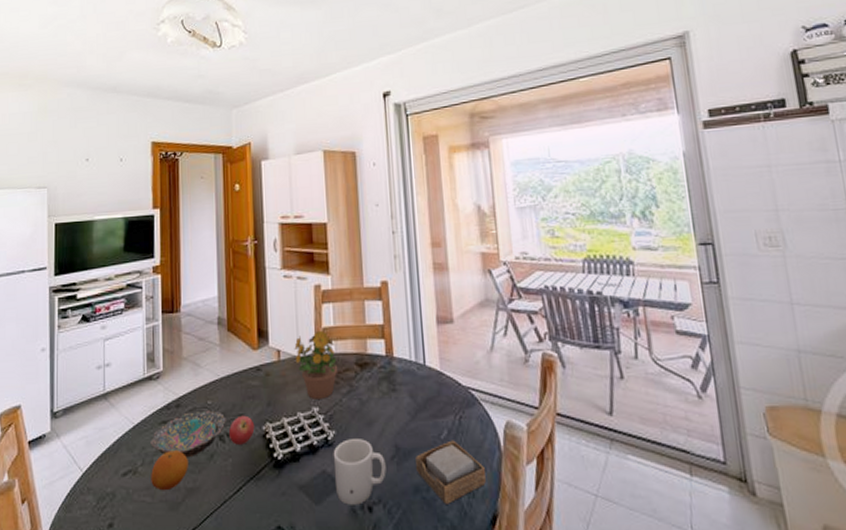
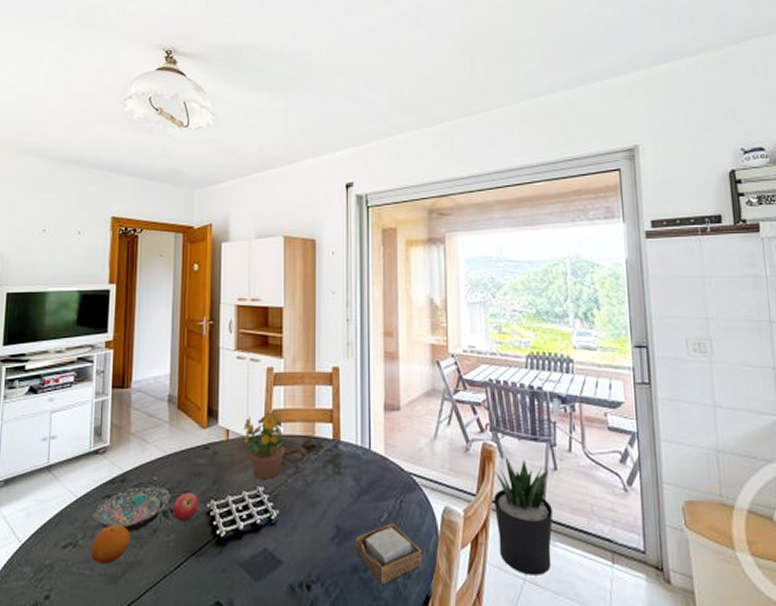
mug: present [333,439,386,505] -> none [275,519,326,583]
planter: none [557,364,624,491] -> present [493,454,554,575]

